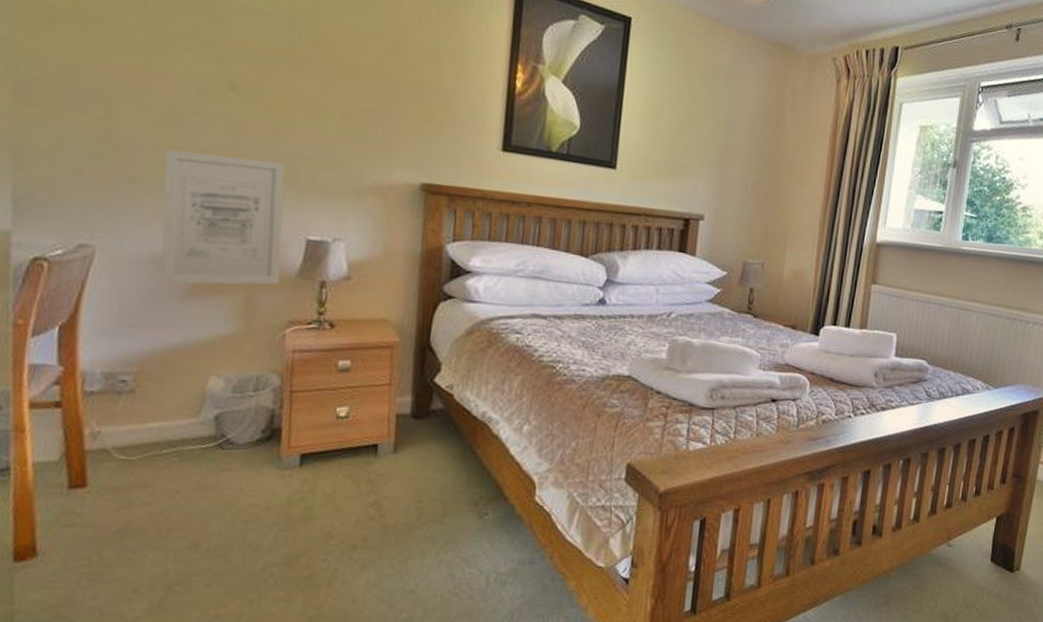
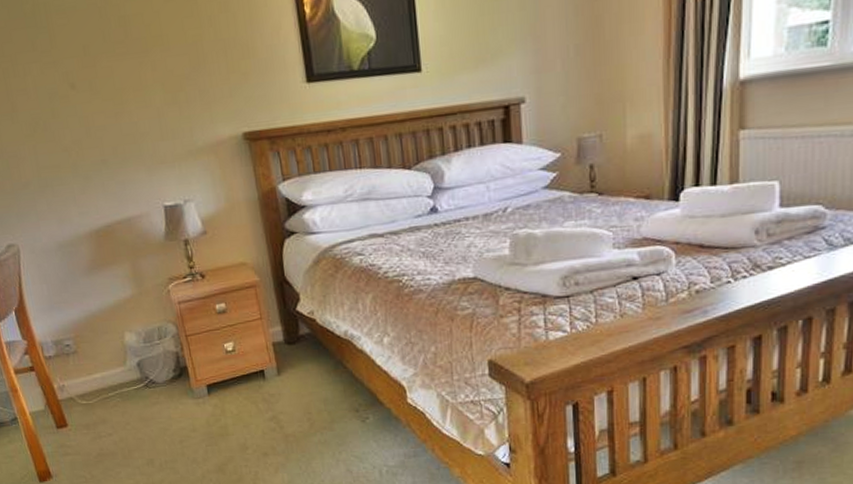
wall art: present [161,149,286,285] -> none [41,142,153,265]

